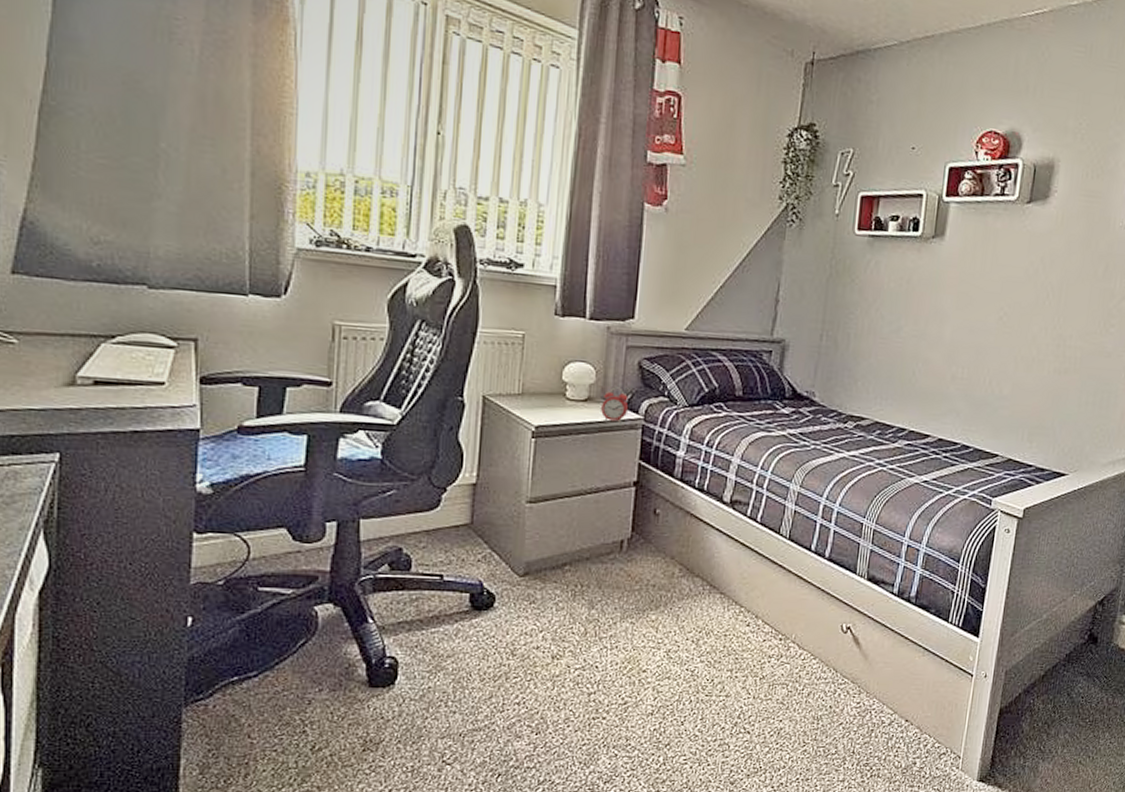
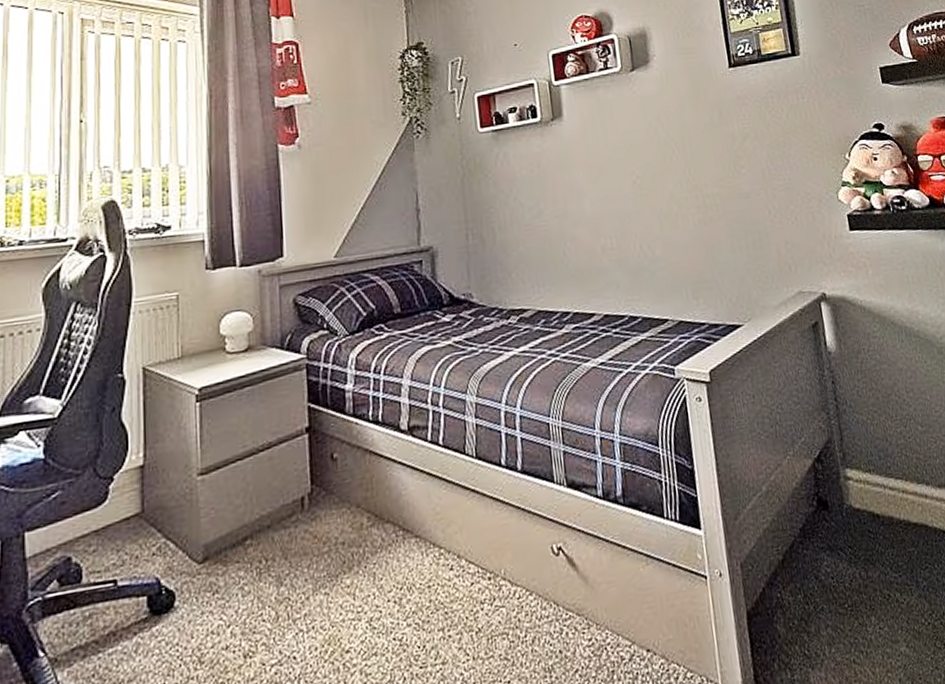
alarm clock: present [601,387,629,423] -> none [262,329,290,369]

